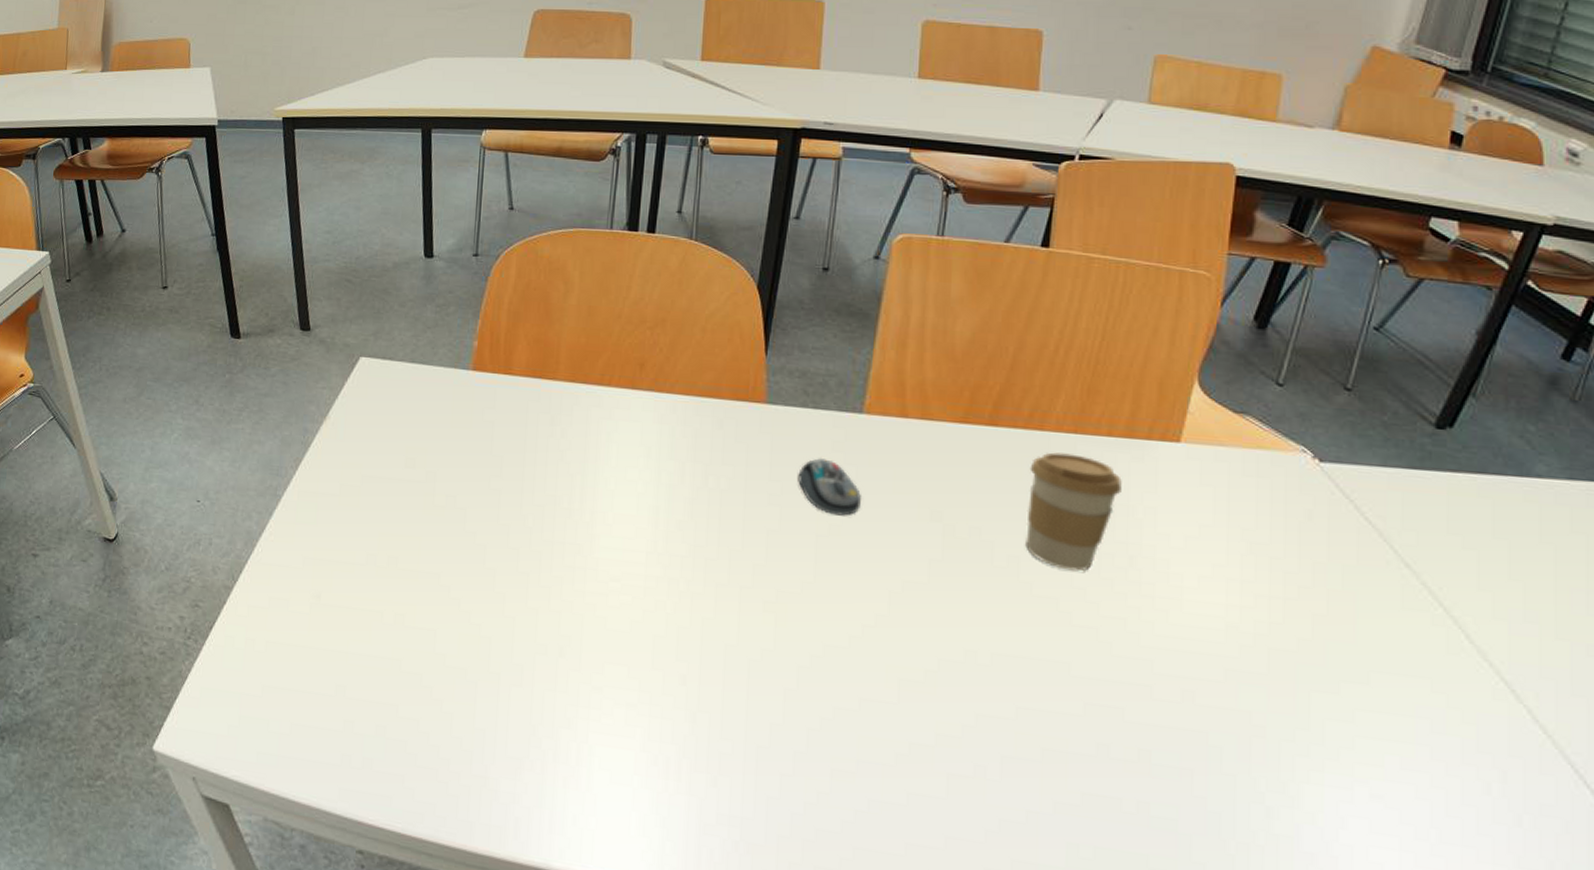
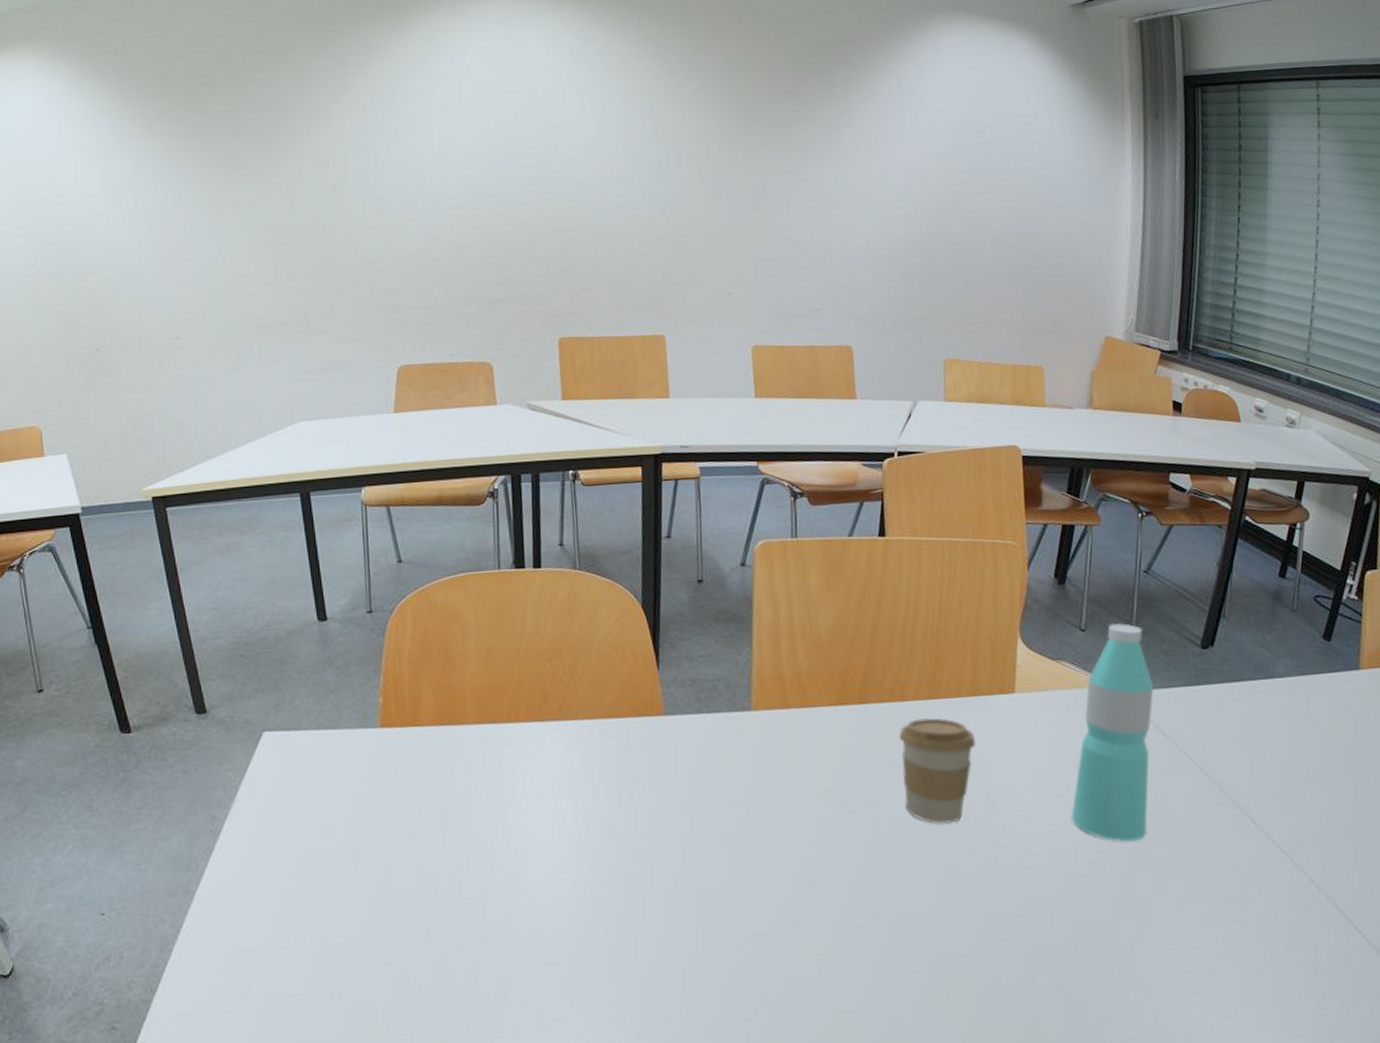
computer mouse: present [798,458,861,516] -> none [702,759,762,811]
water bottle: none [1227,383,1361,632] -> present [1071,623,1154,842]

